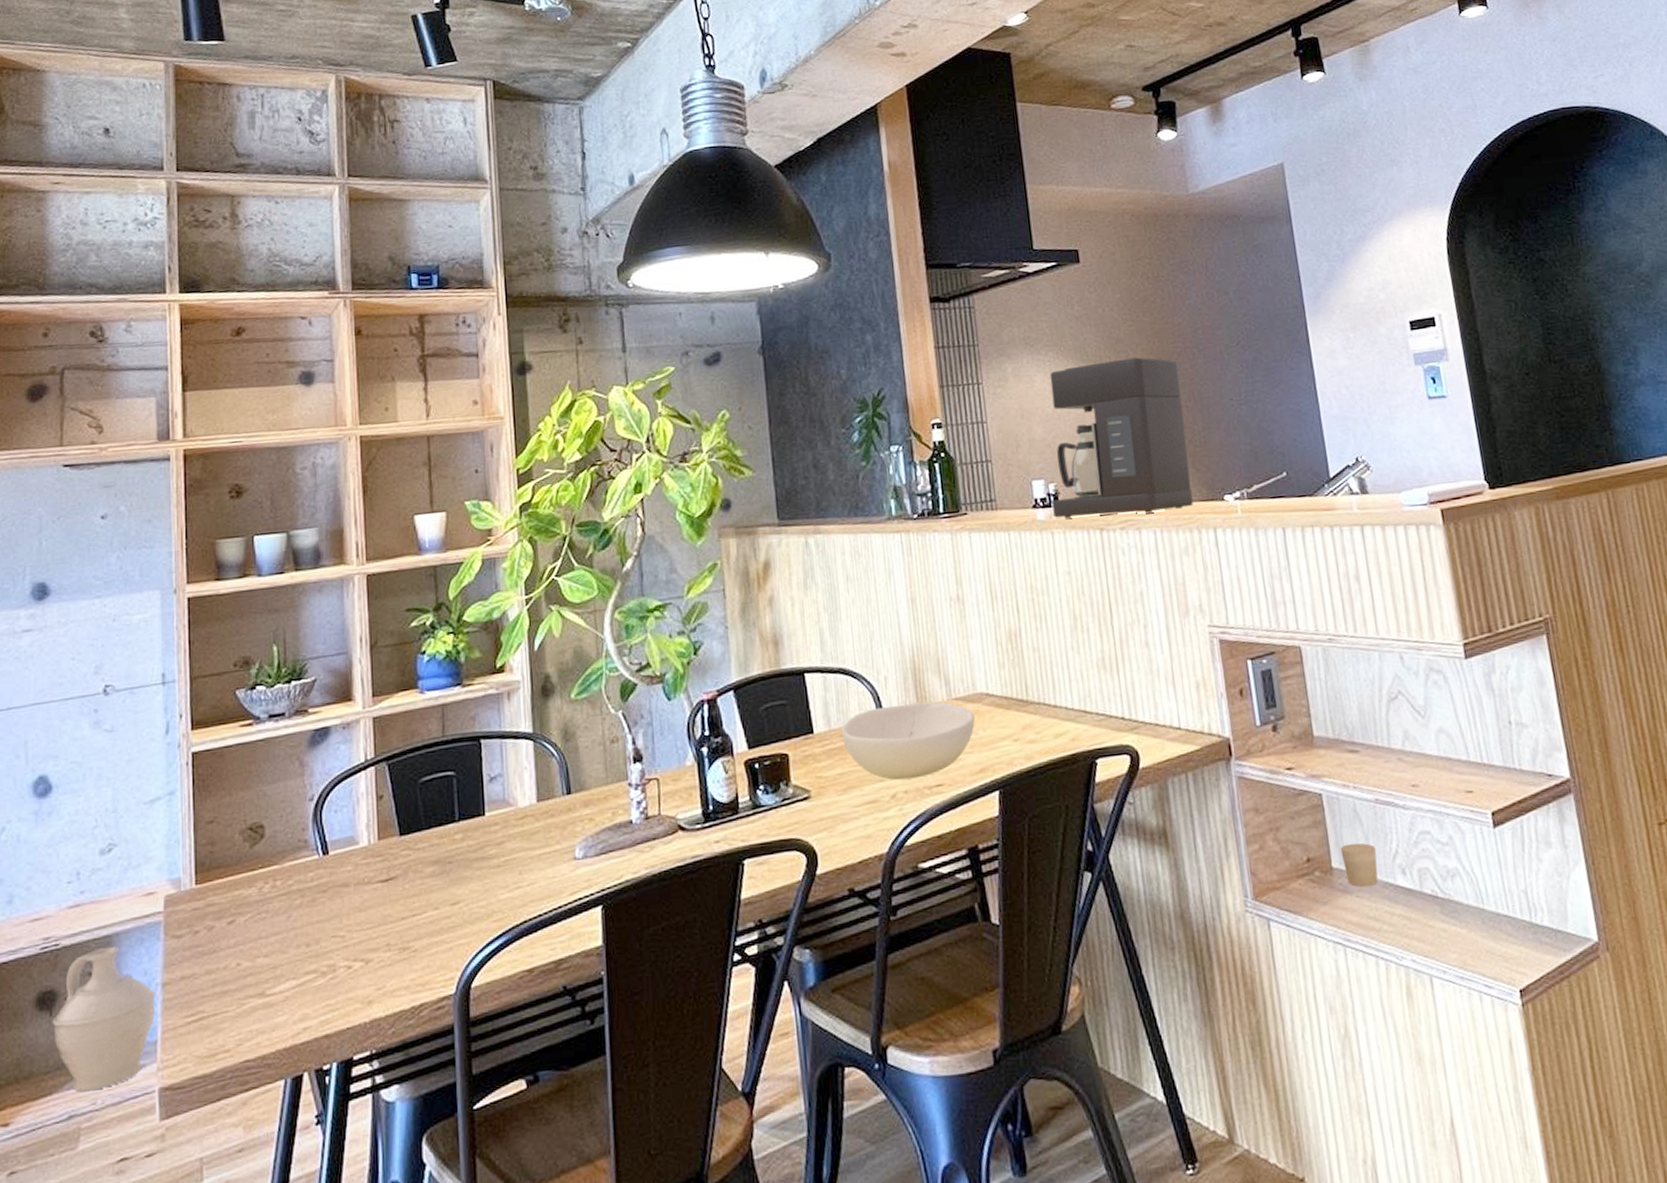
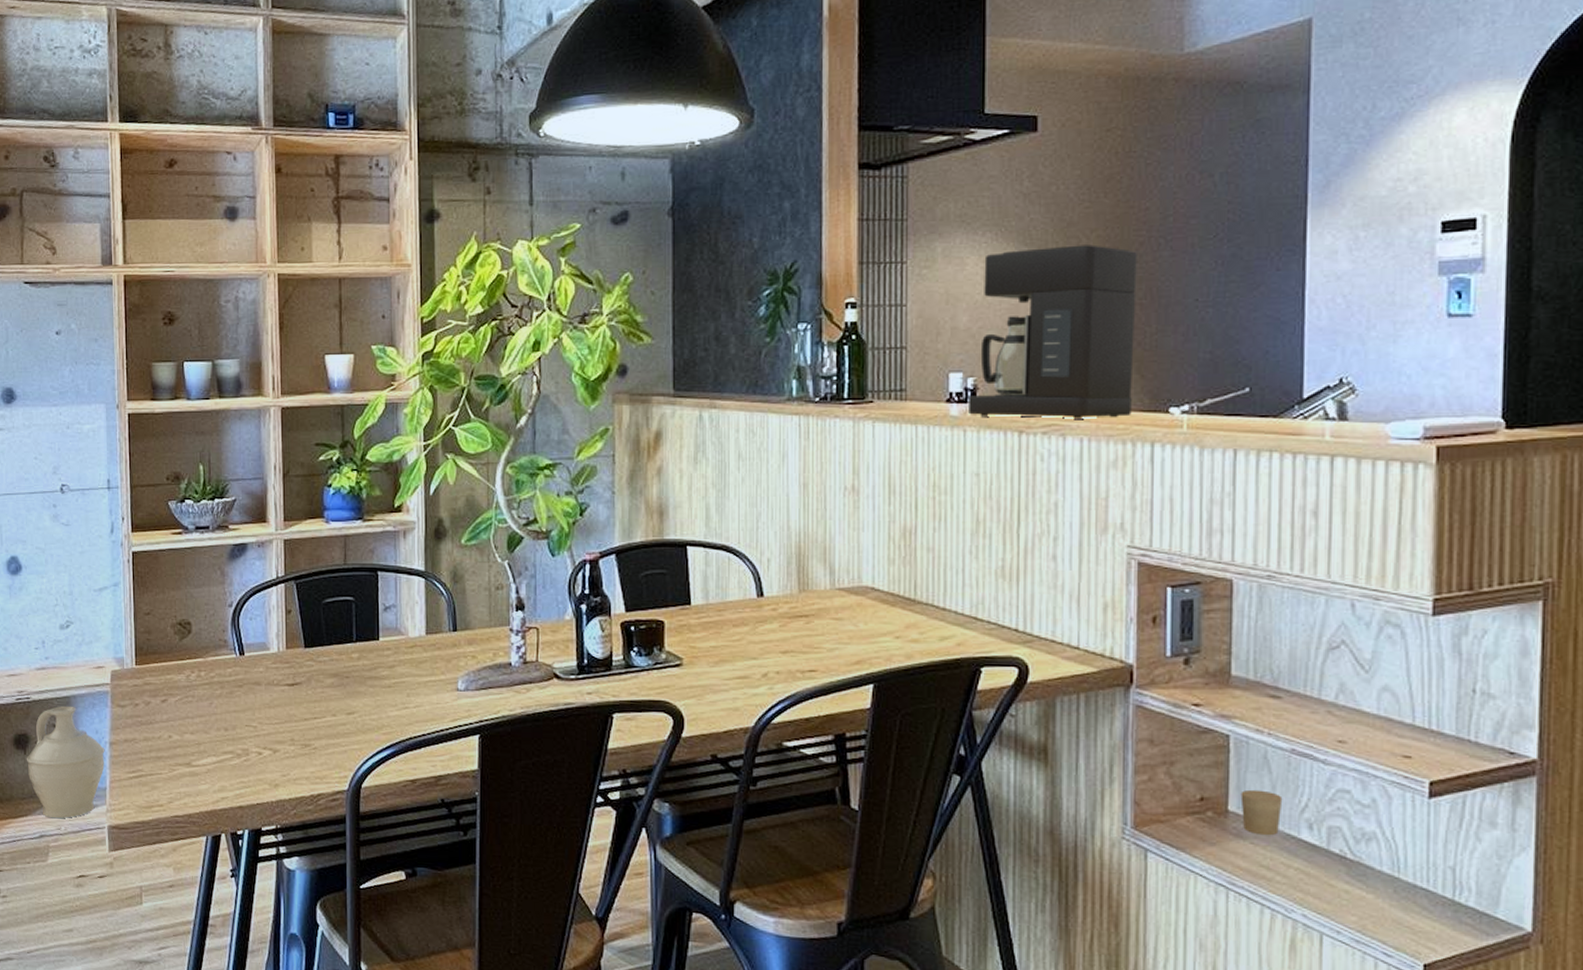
bowl: present [841,701,975,780] -> none [718,587,856,661]

